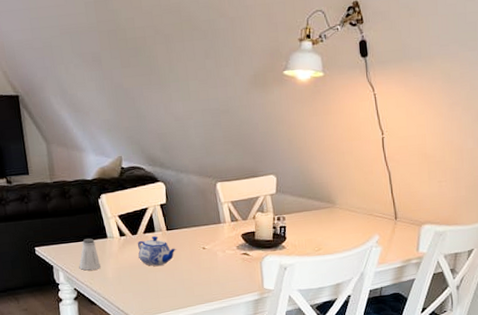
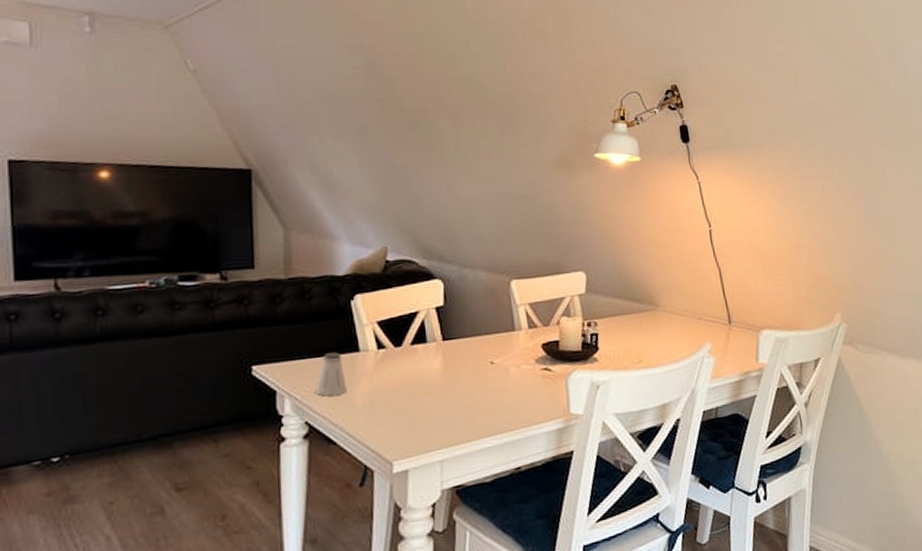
teapot: present [137,236,176,266] -> none [401,348,454,388]

